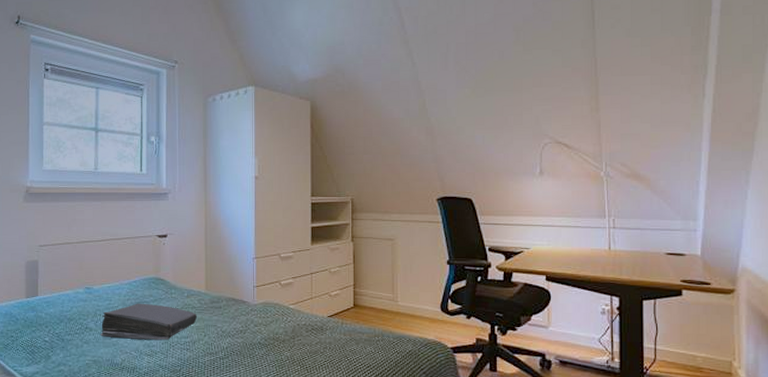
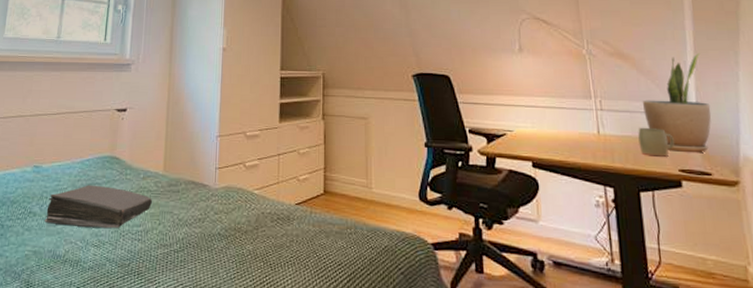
mug: none [646,243,679,269] -> present [638,127,674,157]
potted plant: none [653,173,717,264] -> present [642,53,711,152]

